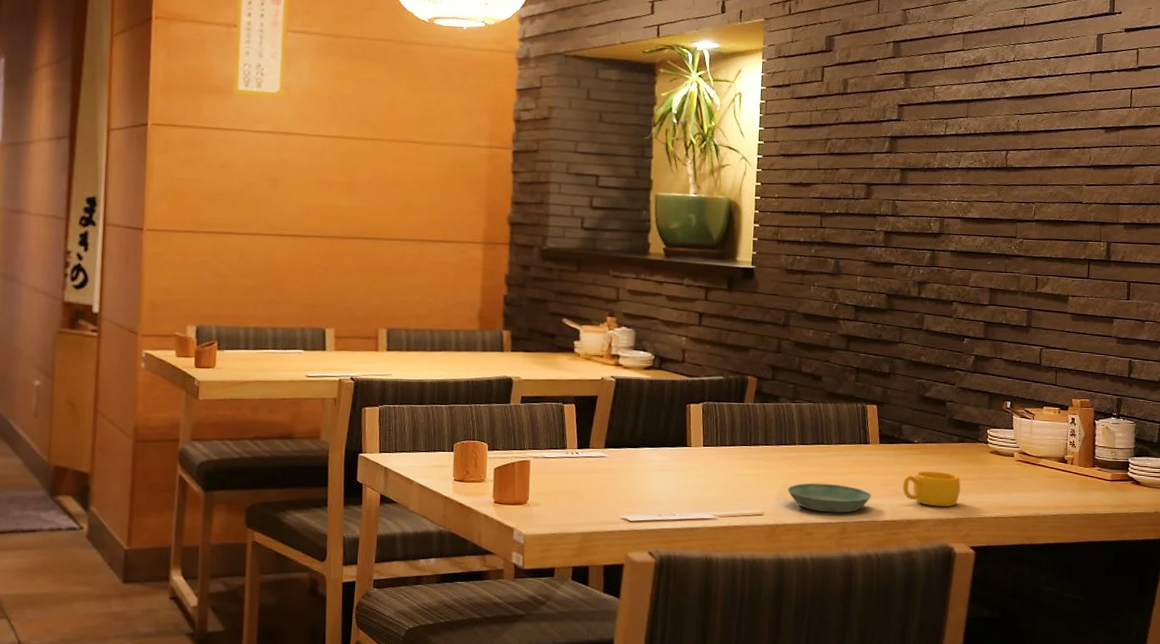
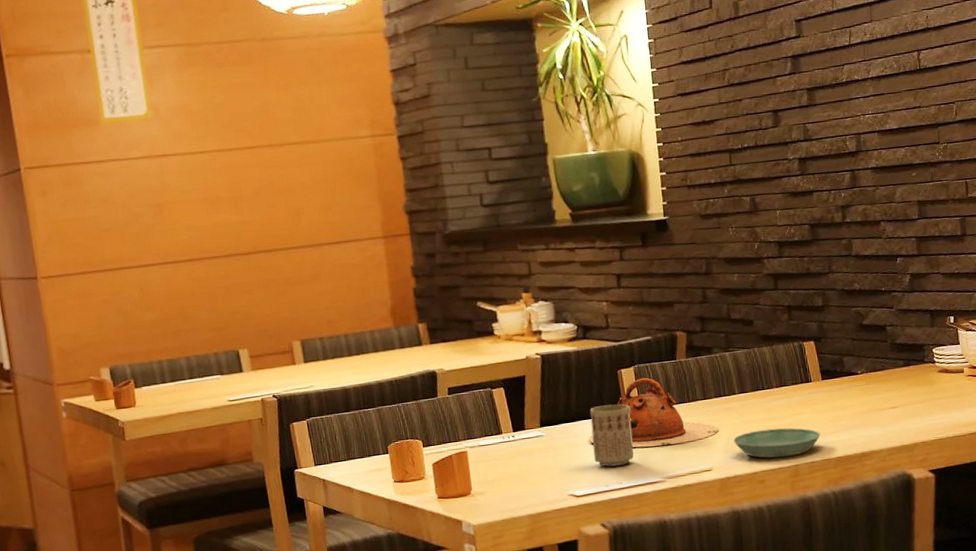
teapot: none [649,415,775,485] -> present [589,377,719,448]
cup: none [652,436,693,497] -> present [589,404,634,467]
cup: present [903,470,961,507] -> none [851,398,912,436]

